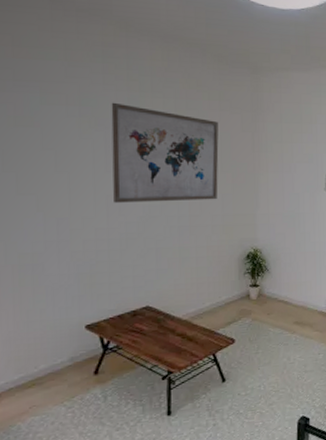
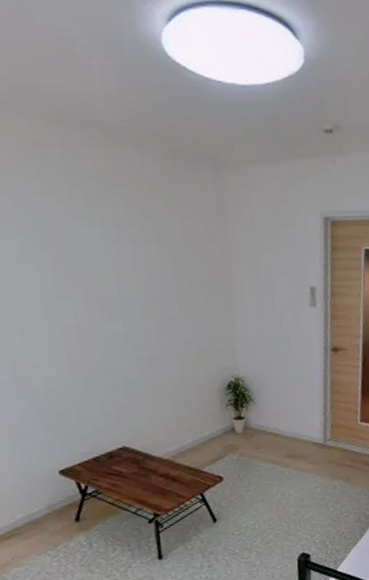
wall art: present [111,102,219,203] -> none [53,215,188,334]

